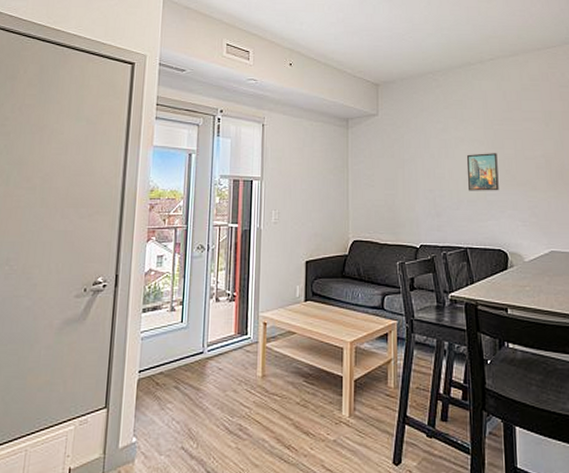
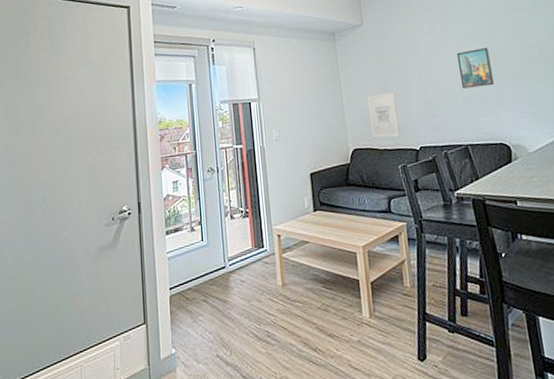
wall art: none [373,186,402,233] -> present [367,92,400,138]

